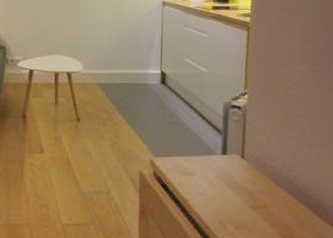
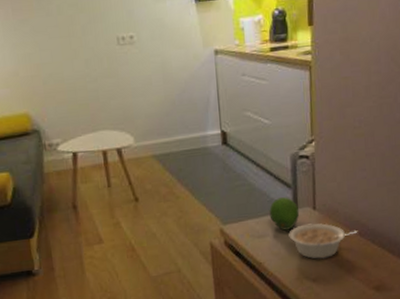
fruit: none [198,141,228,173] -> present [269,197,300,231]
legume: none [215,170,285,209] -> present [289,223,358,260]

